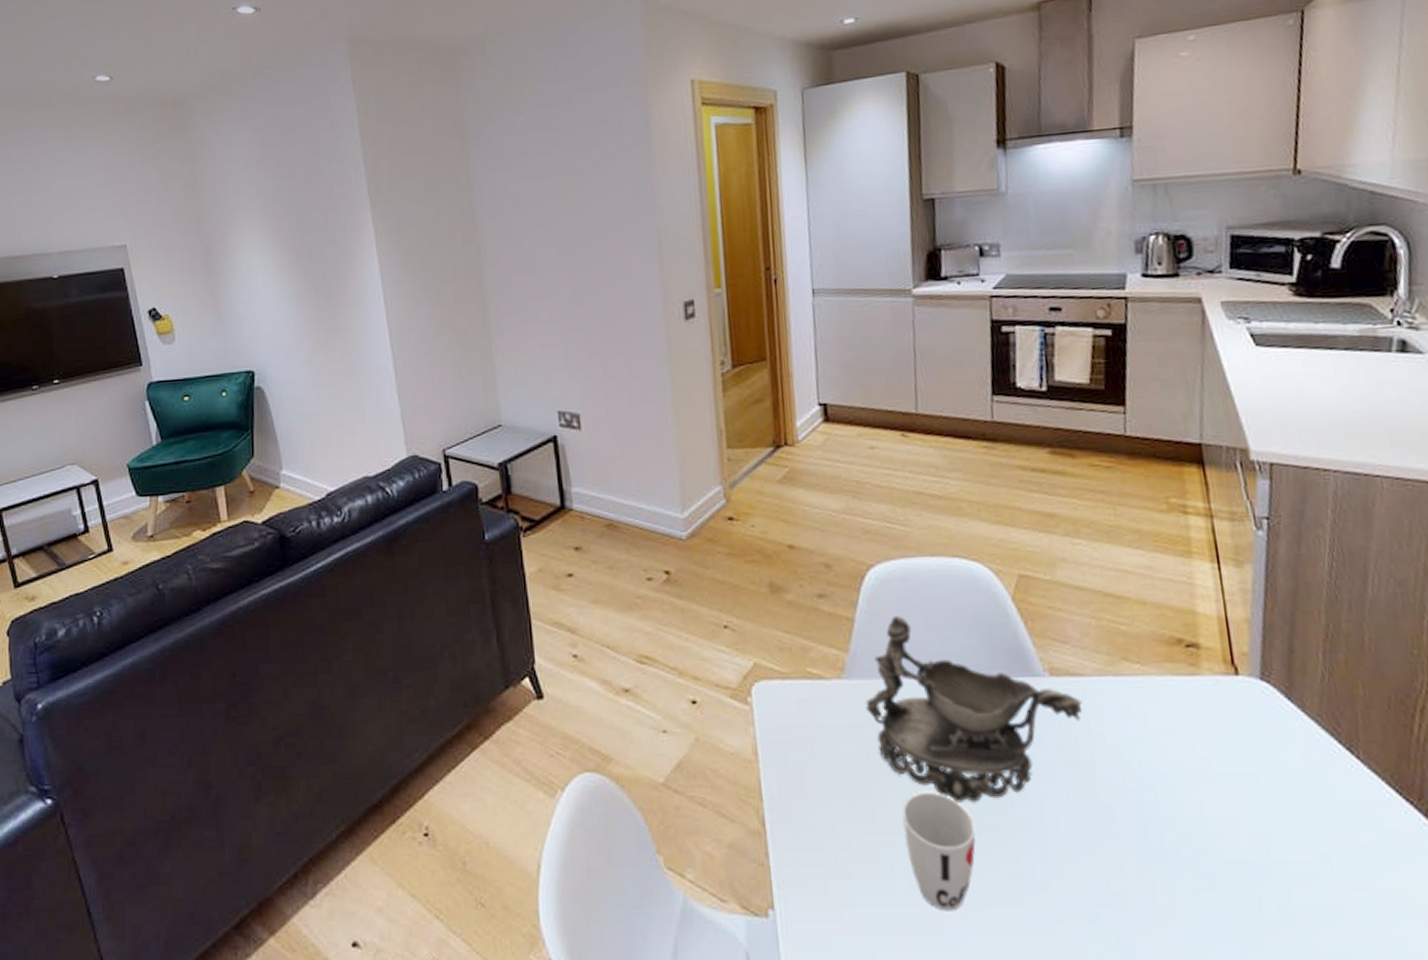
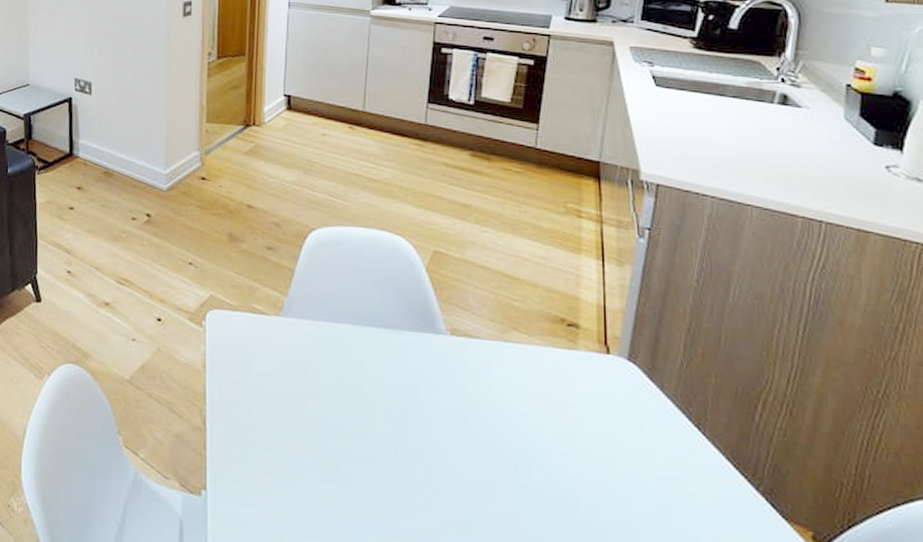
decorative bowl: present [865,616,1083,803] -> none [297,271,475,428]
cup: present [902,791,976,911] -> none [317,413,376,512]

